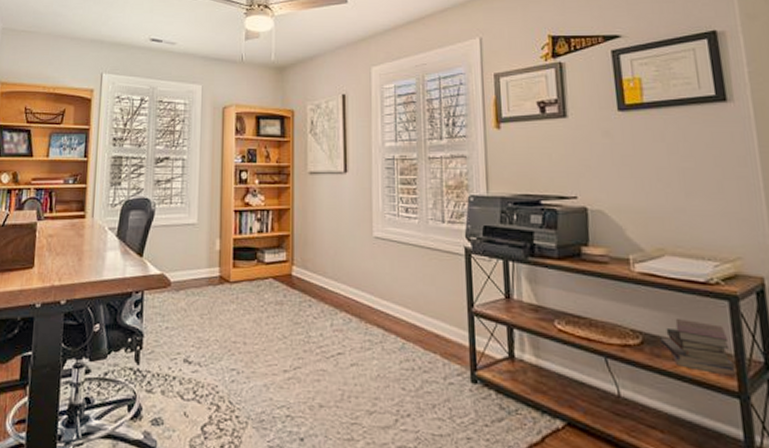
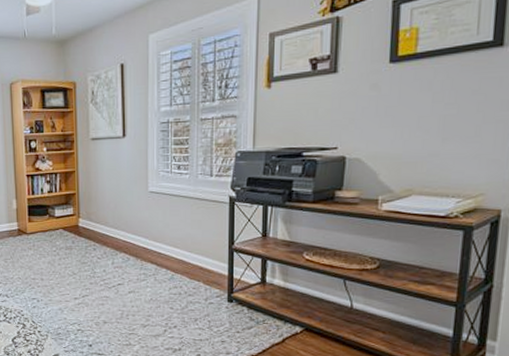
books: present [660,317,737,378] -> none [395,246,458,291]

